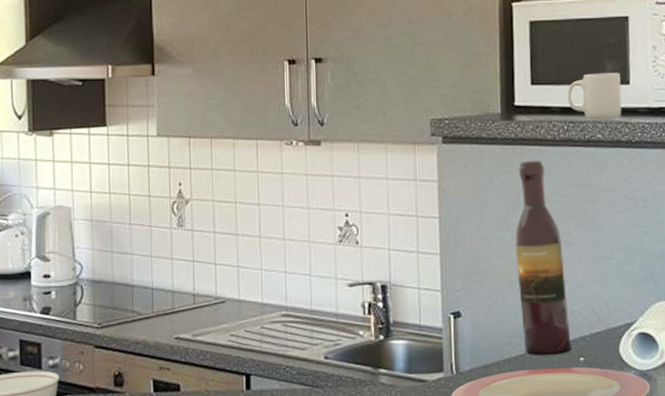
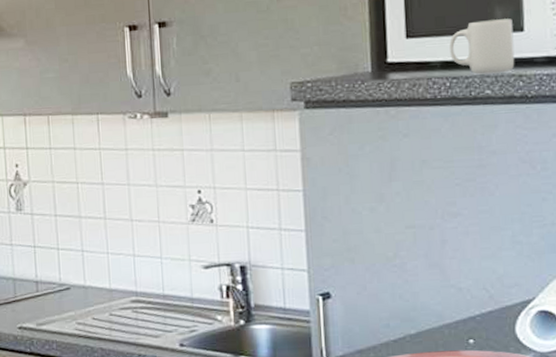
wine bottle: present [515,160,571,356] -> none [391,122,459,339]

